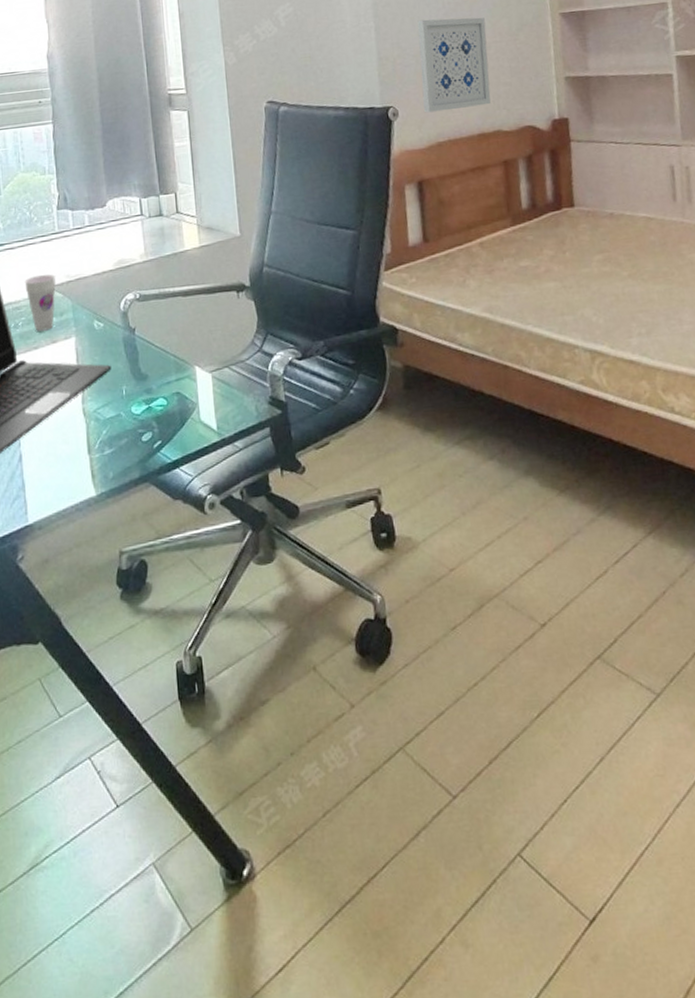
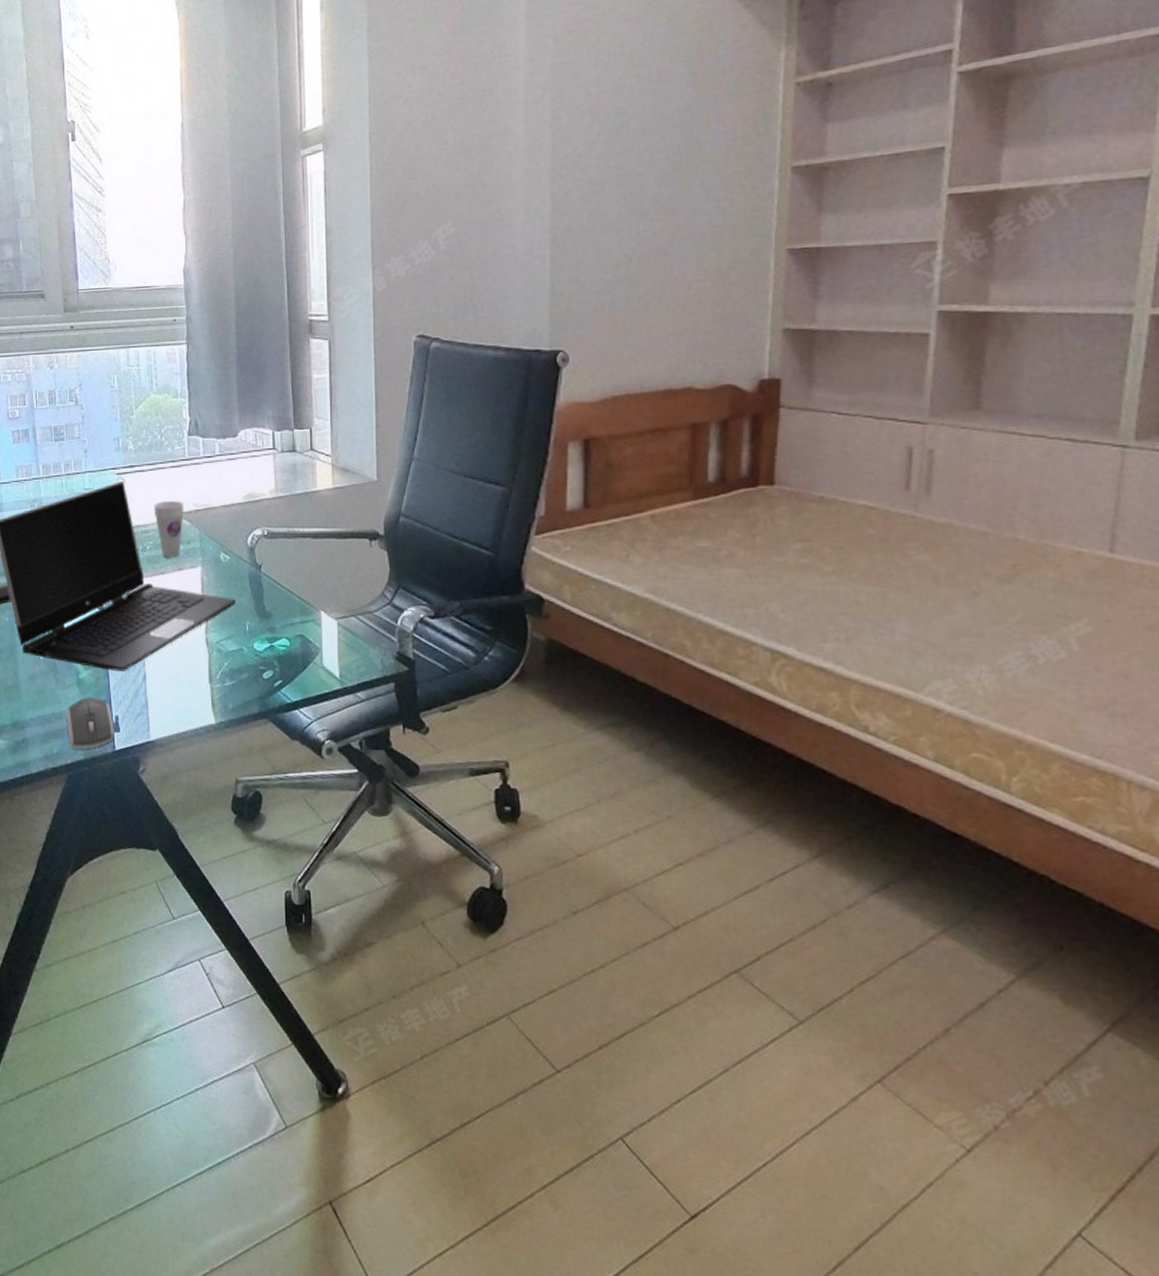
wall art: present [417,17,491,113] -> none [599,249,688,361]

